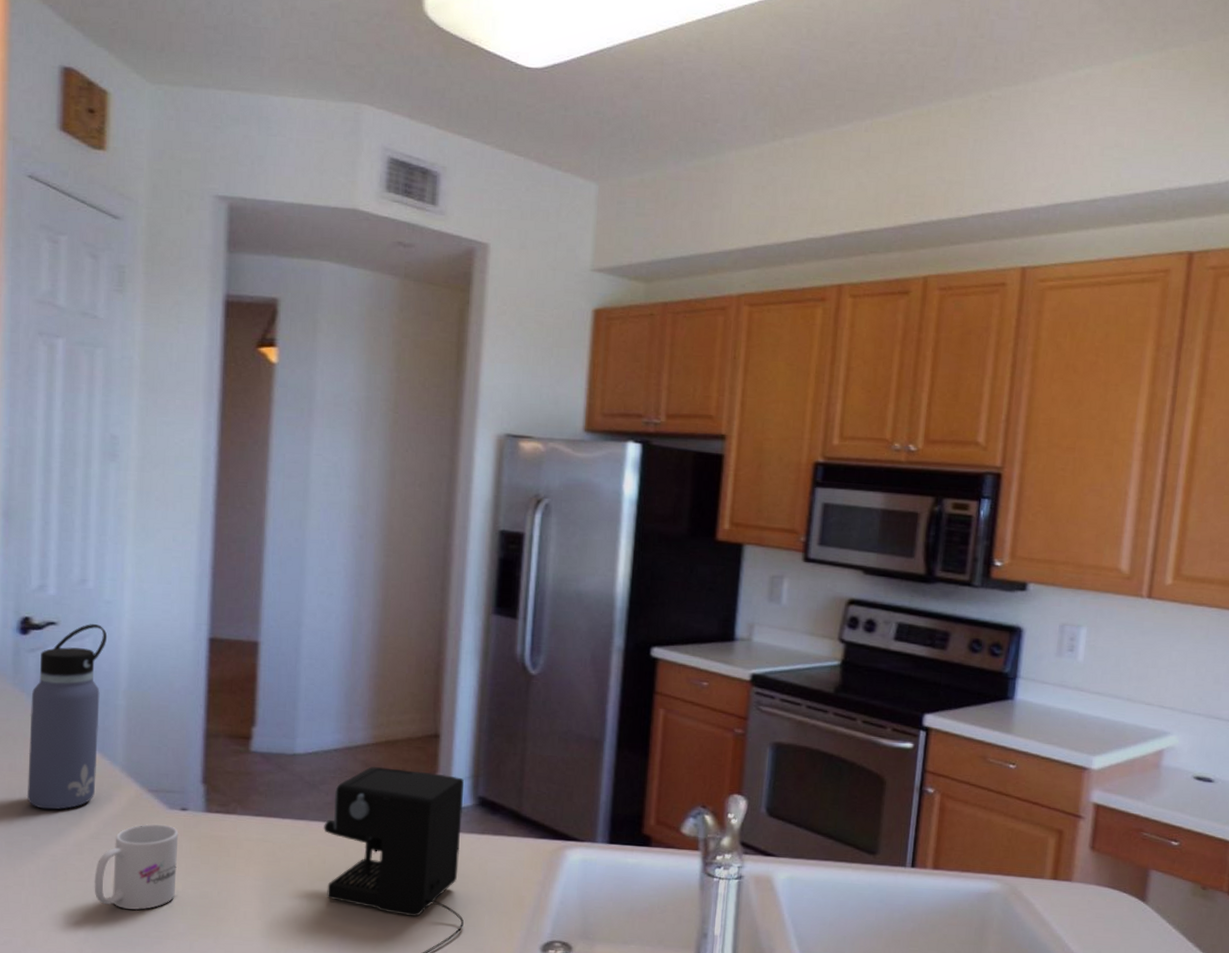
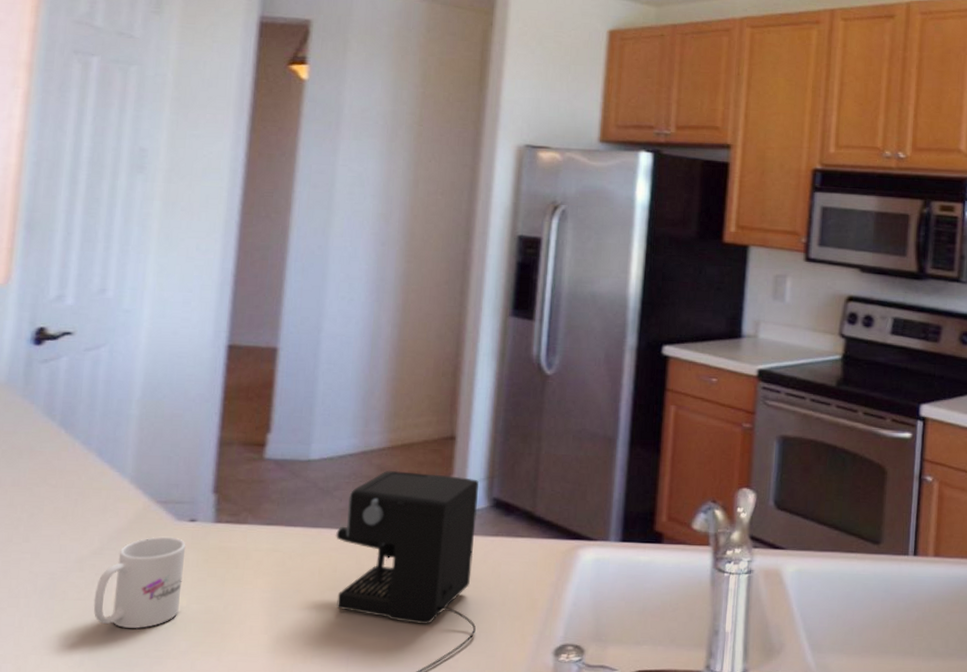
water bottle: present [26,624,108,810] -> none [28,333,124,525]

